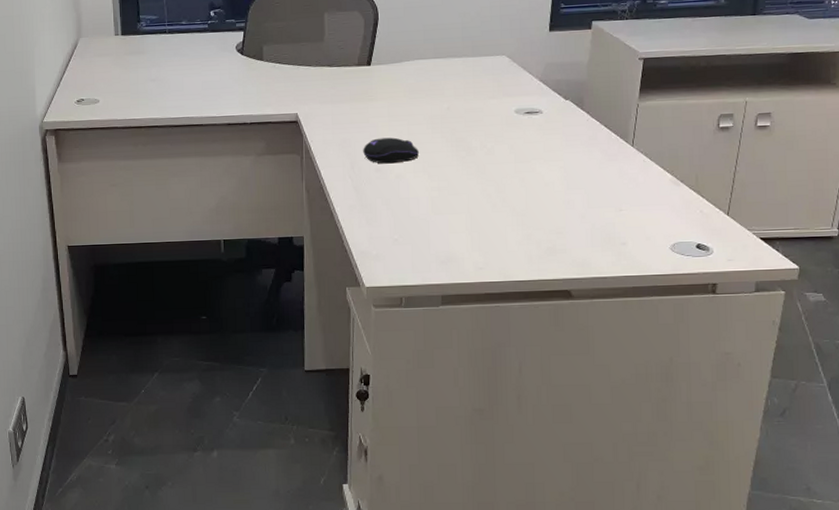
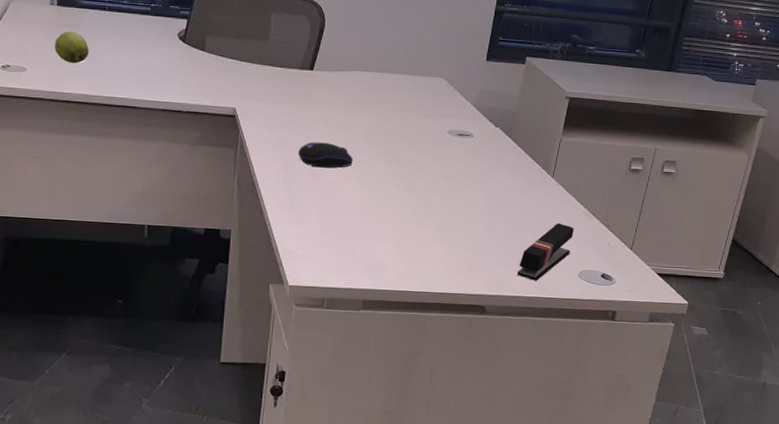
apple: none [123,58,154,90] -> present [55,31,89,64]
stapler: none [602,194,661,259] -> present [517,223,574,281]

